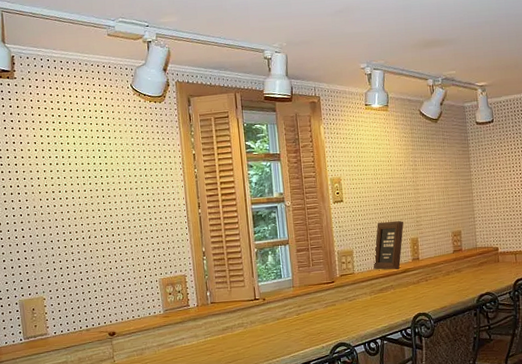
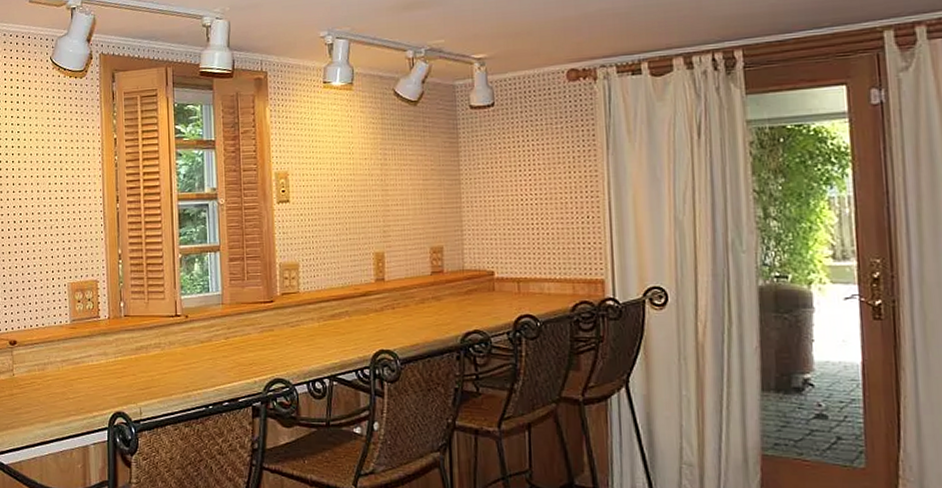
picture frame: present [373,220,404,270] -> none [323,229,367,293]

